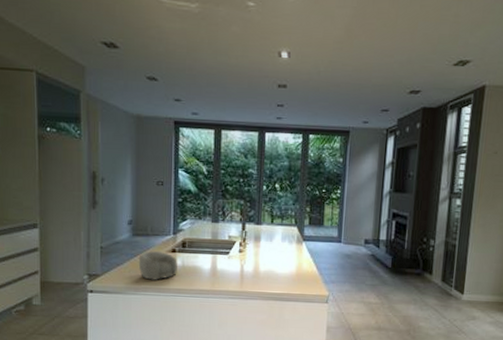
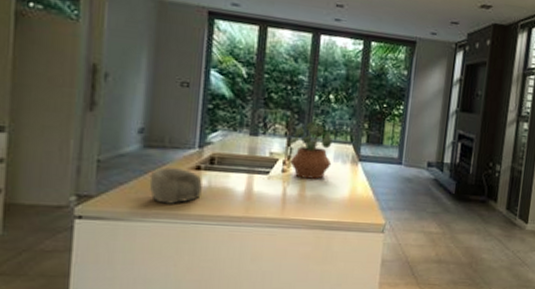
potted plant: none [243,208,282,258] -> present [288,121,335,179]

